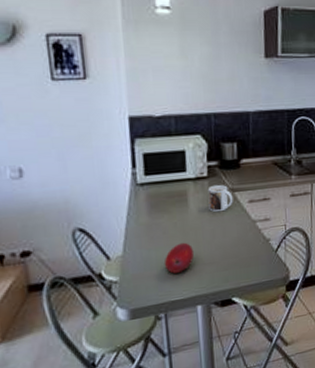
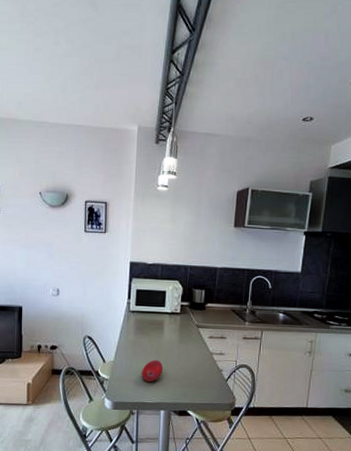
mug: present [207,184,233,212] -> none [178,320,197,342]

